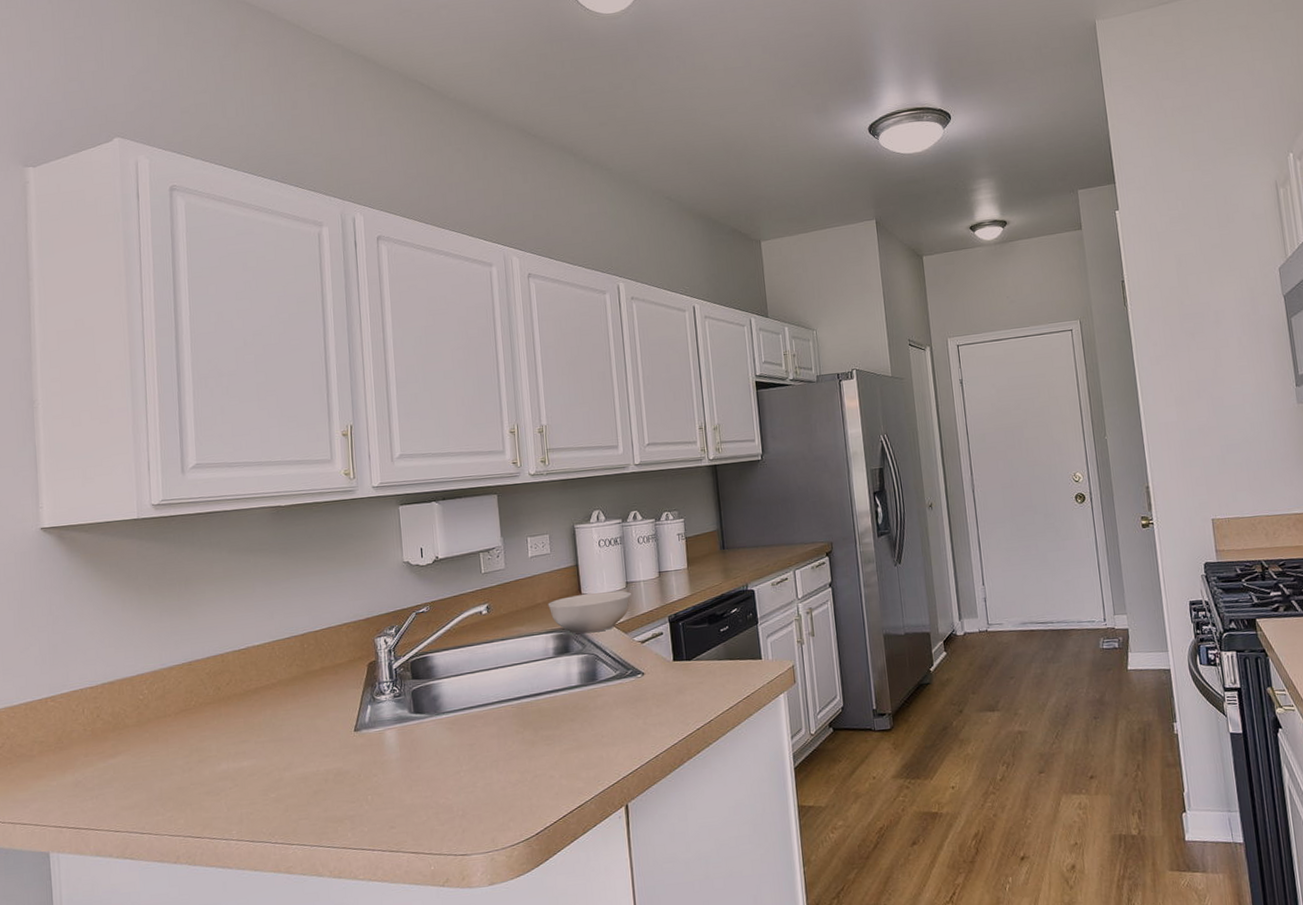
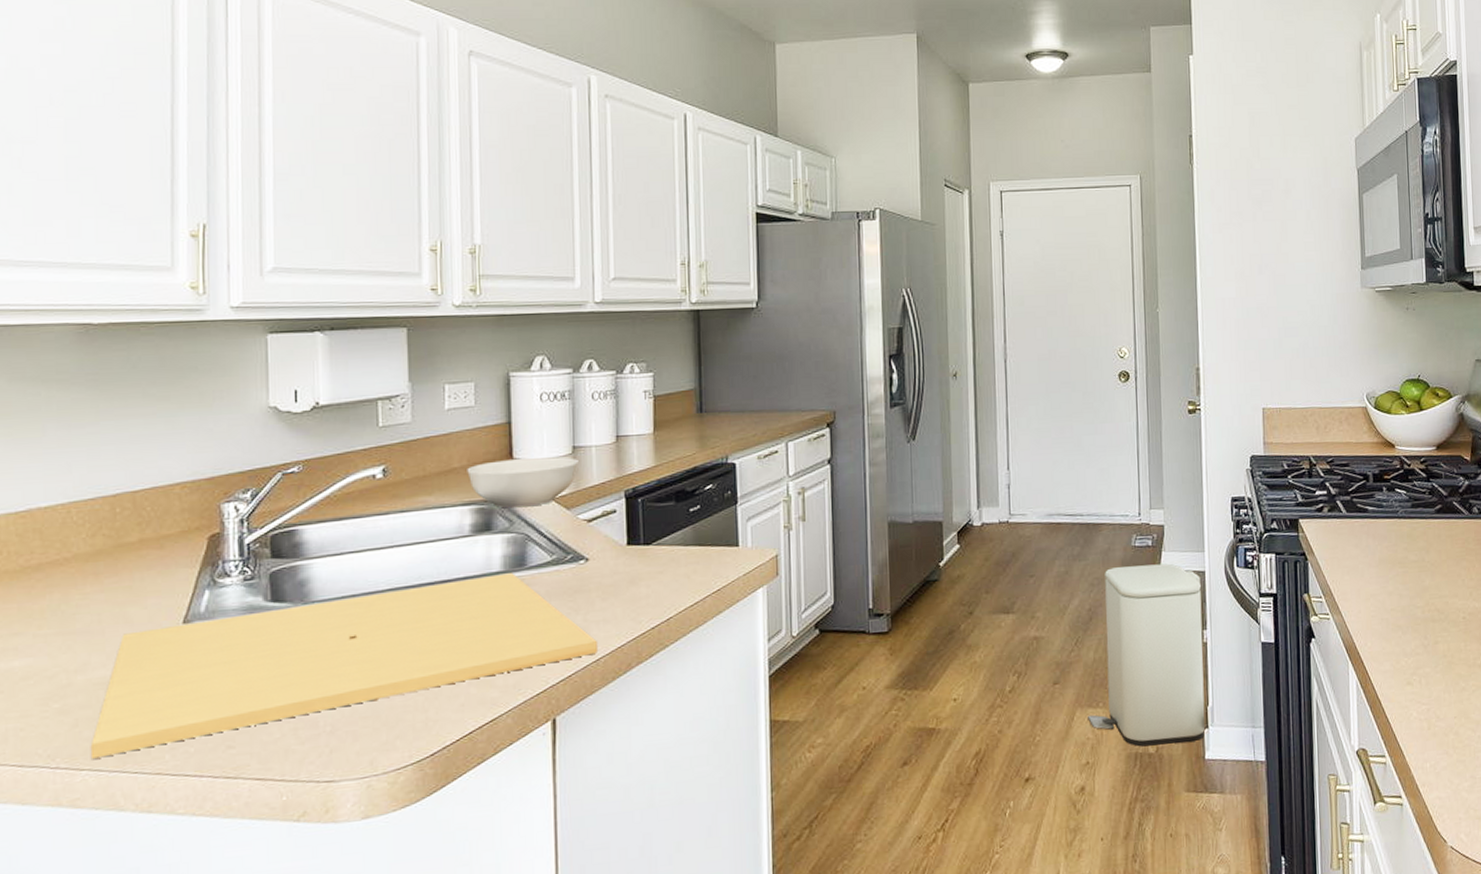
cutting board: none [297,686,656,836] -> present [90,573,597,759]
pedal bin: none [1072,663,1184,829] -> present [1088,563,1206,747]

